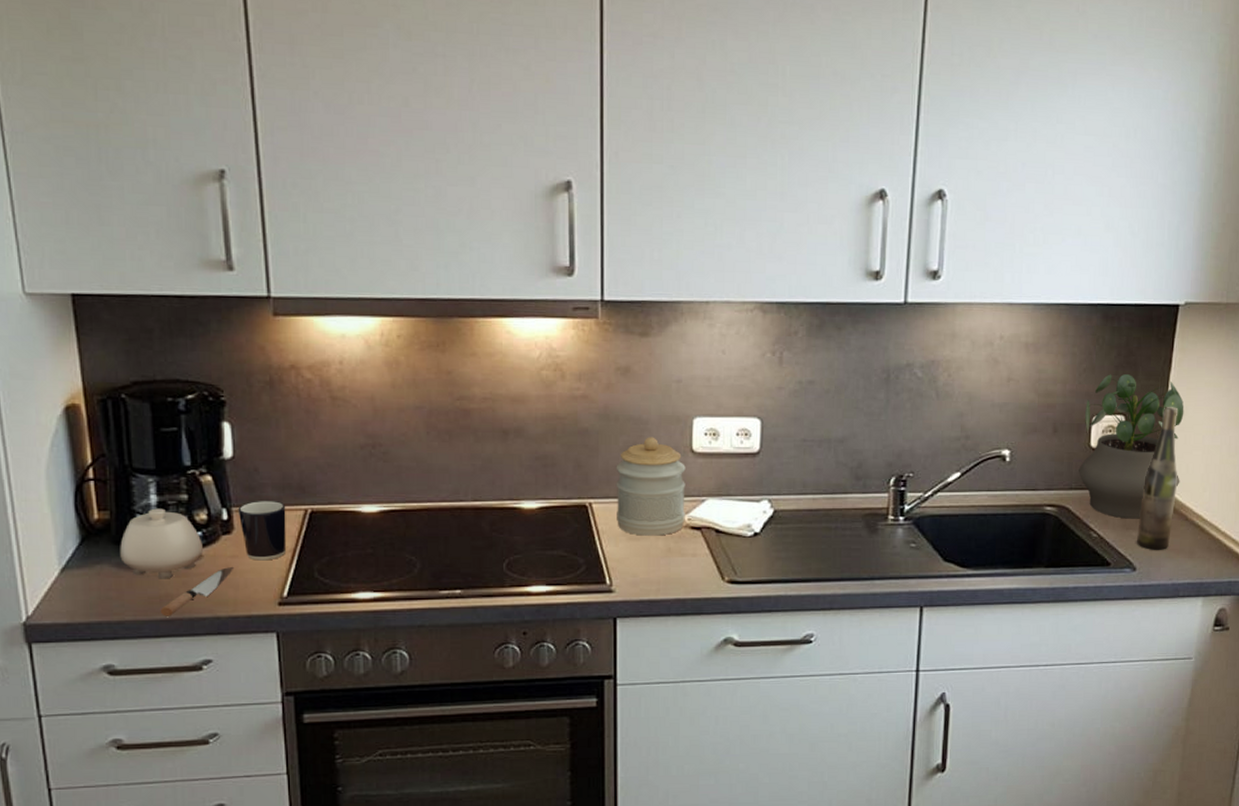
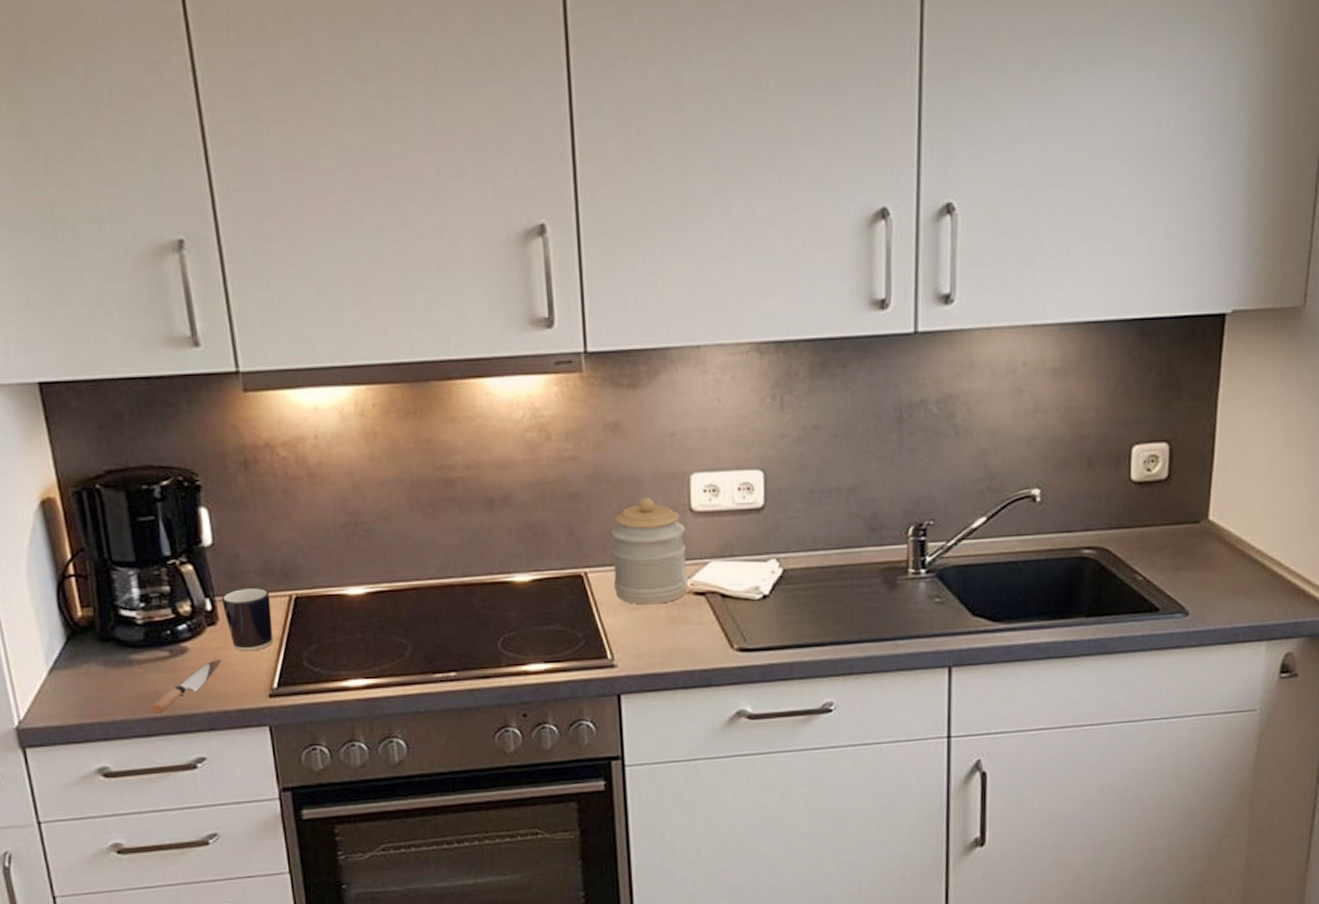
sugar bowl: present [120,508,203,579] -> none [105,602,189,676]
potted plant: present [1079,374,1184,519] -> none [1119,396,1236,558]
wine bottle: present [1137,407,1178,550] -> none [1188,430,1232,591]

